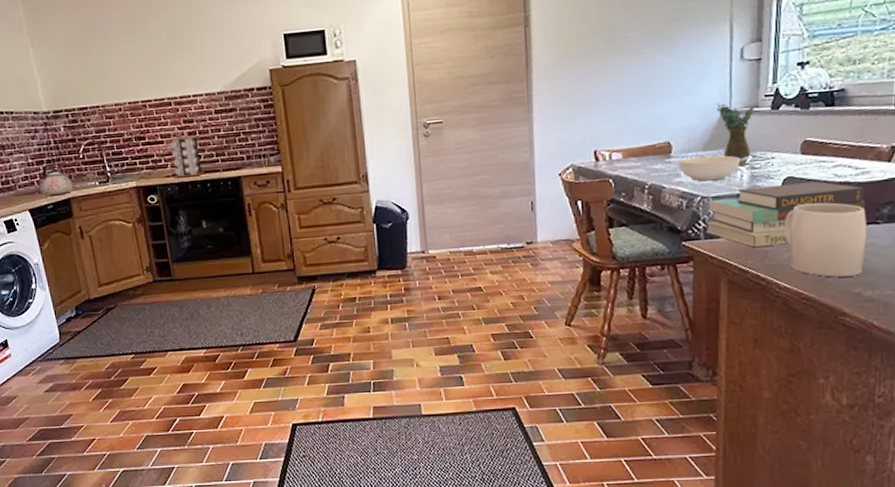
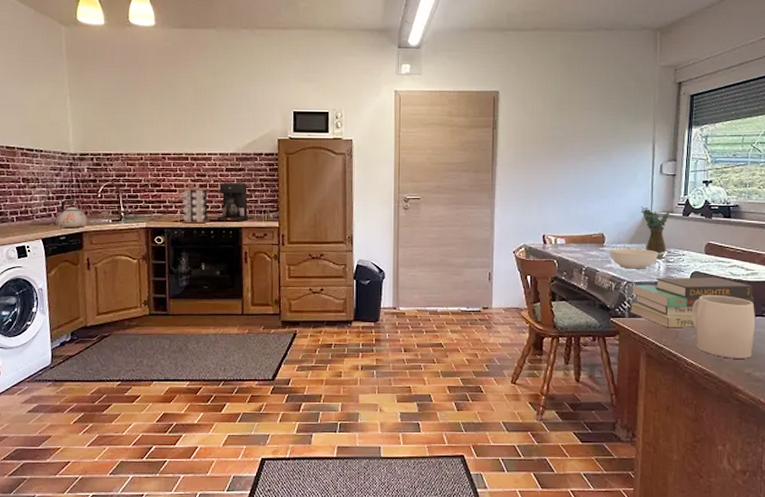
coffee maker: none [210,125,246,172] -> present [217,183,248,222]

